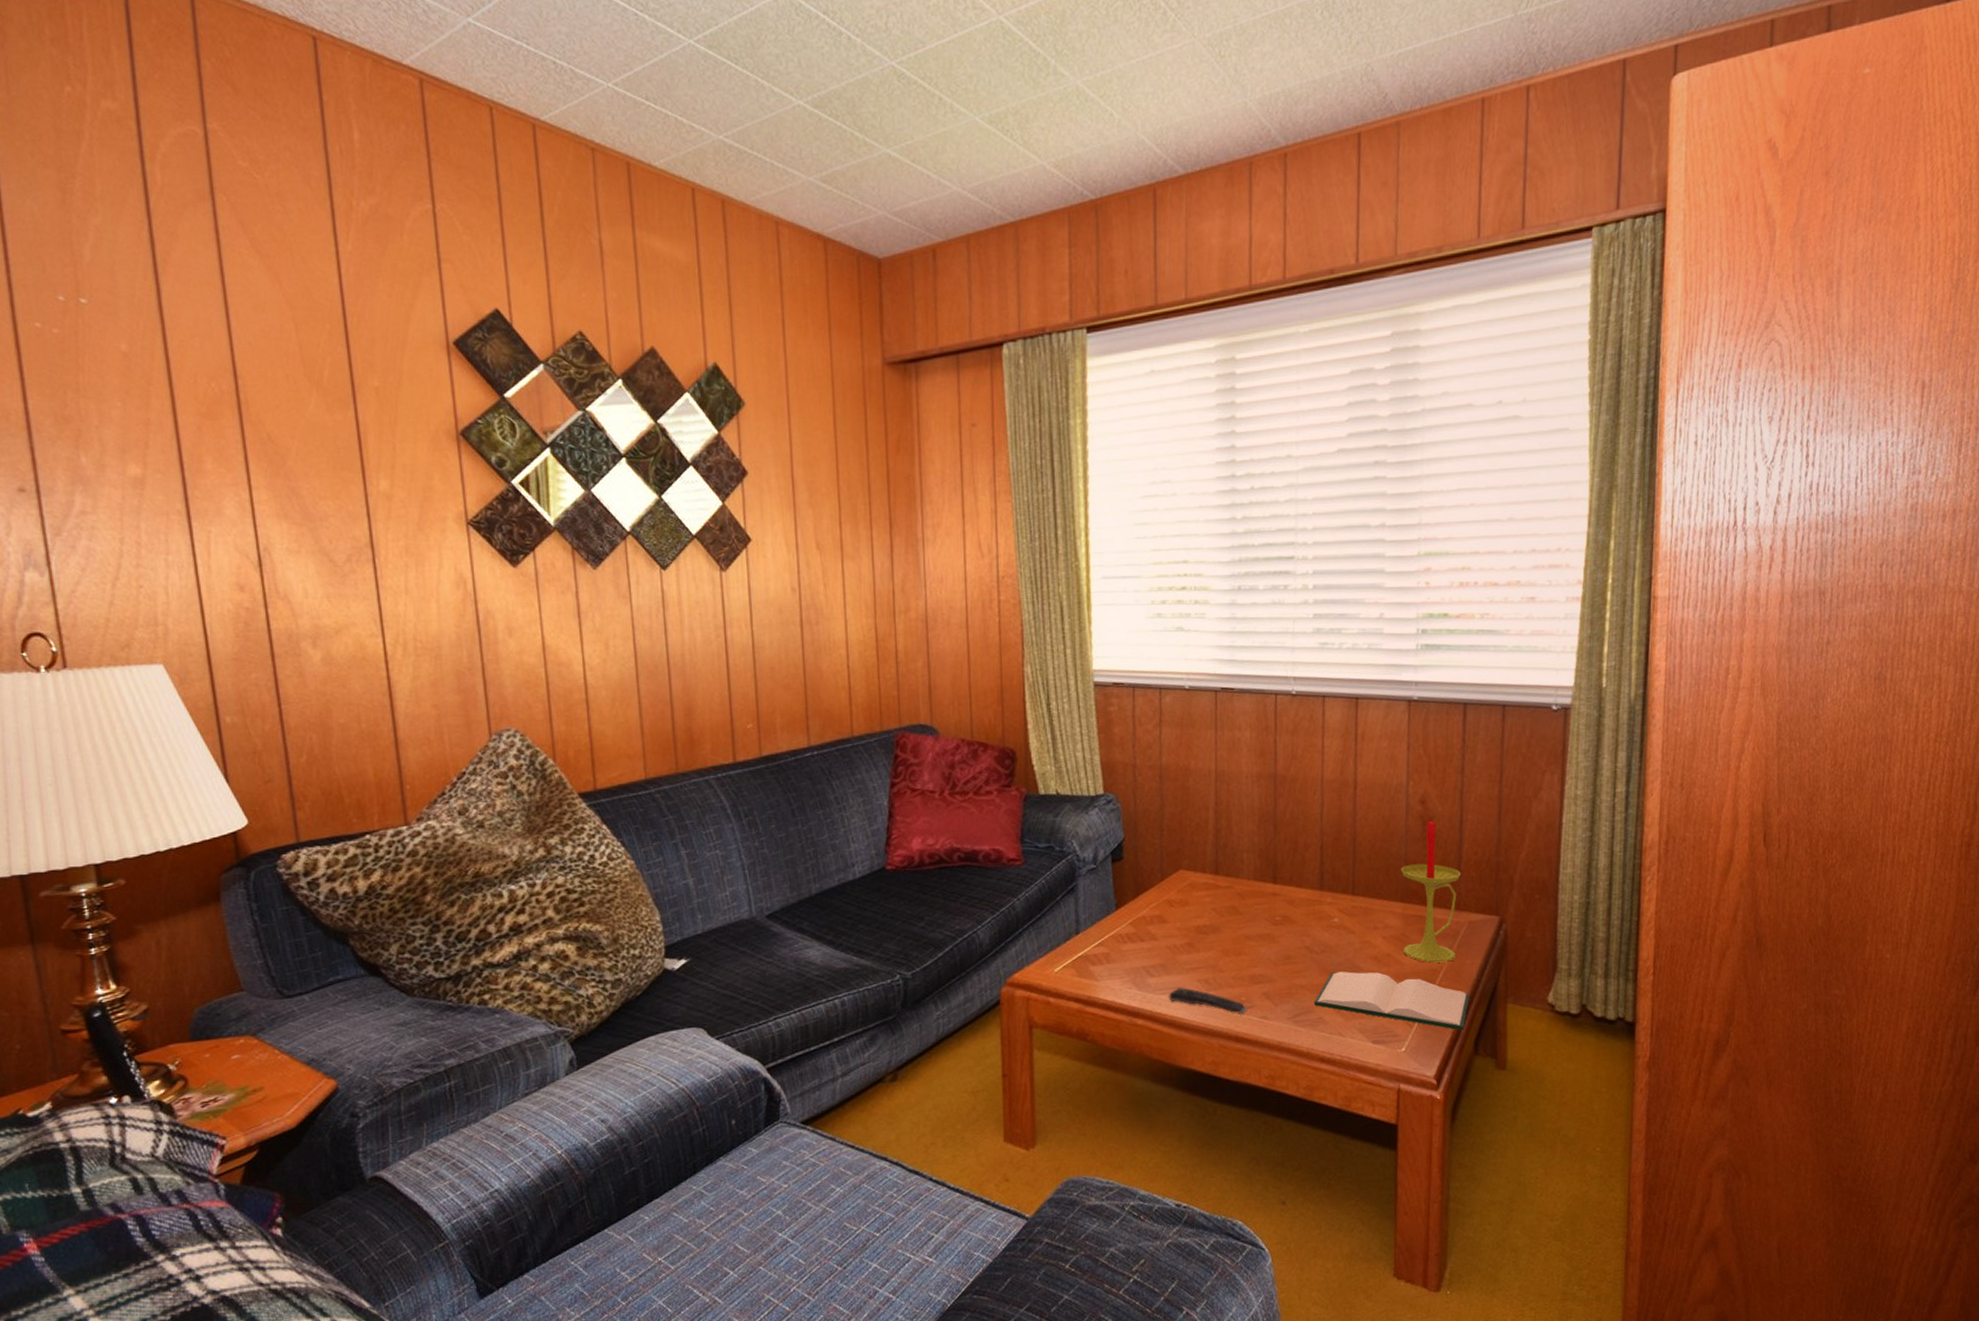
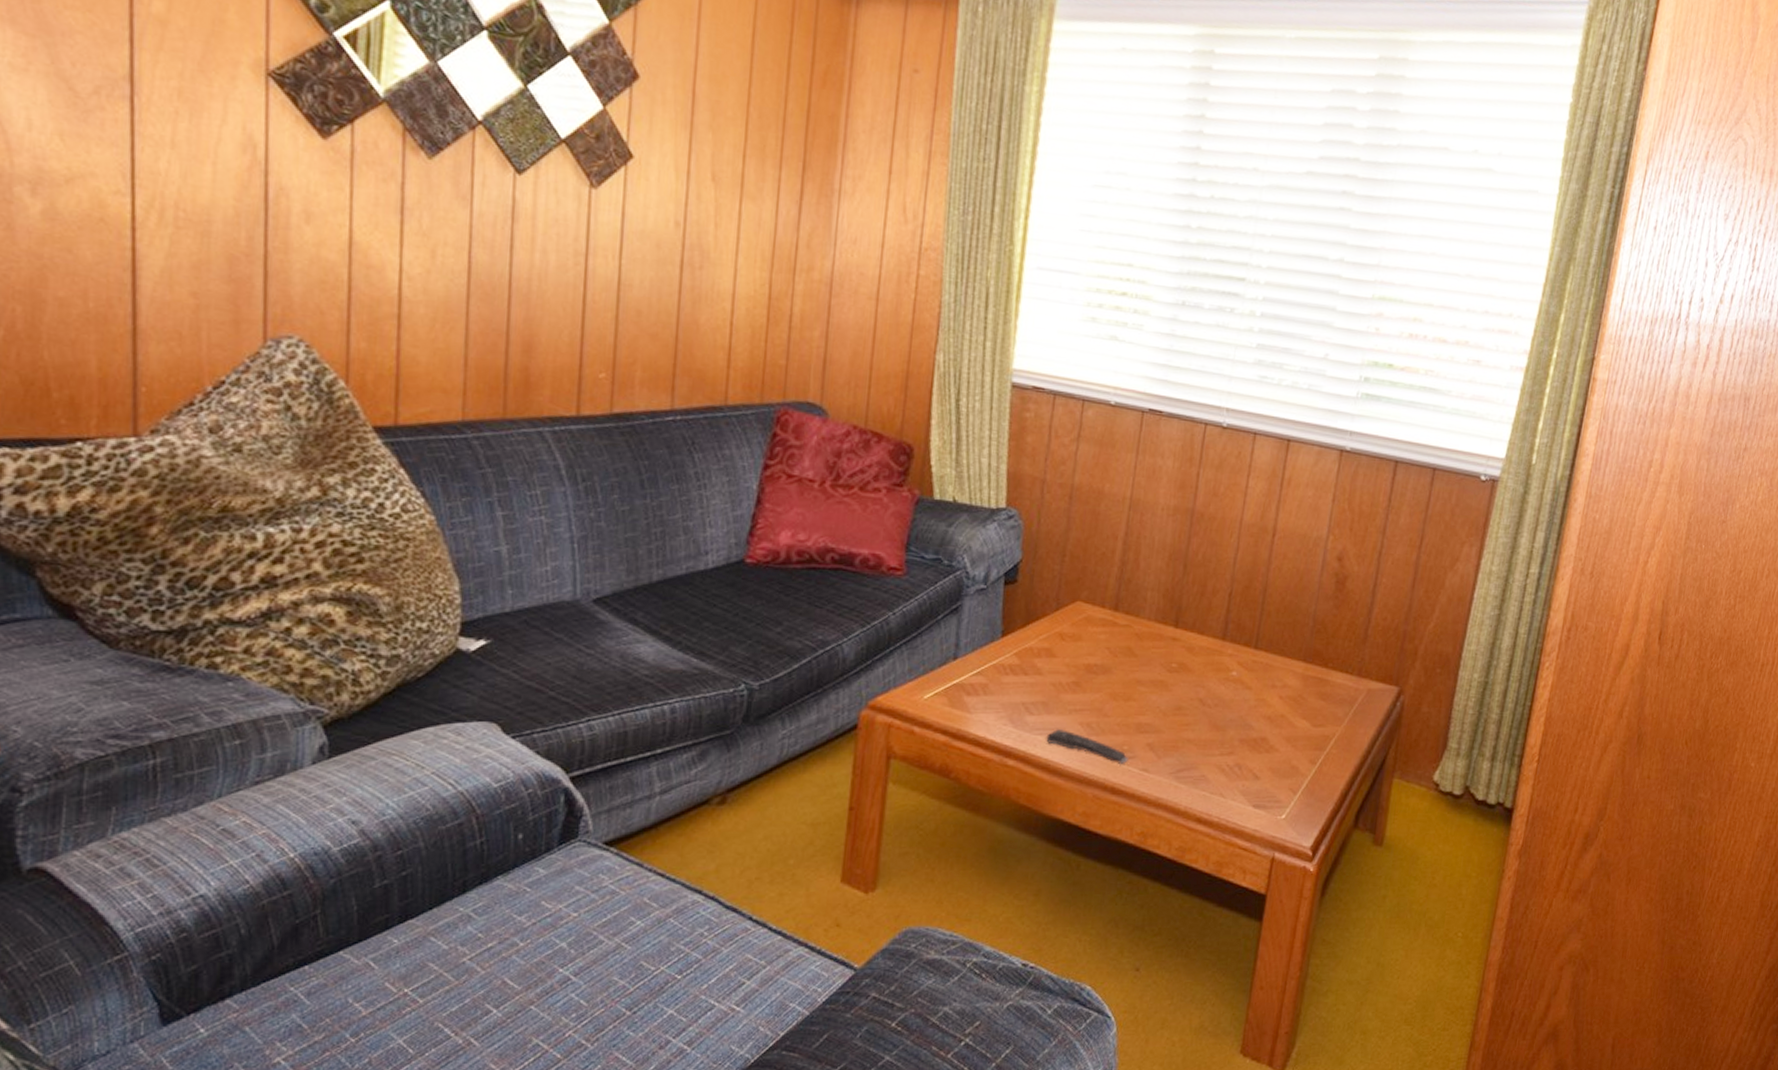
hardback book: present [1314,971,1470,1031] -> none [1199,729,1358,802]
candle: present [1401,820,1461,963] -> none [1297,579,1368,729]

